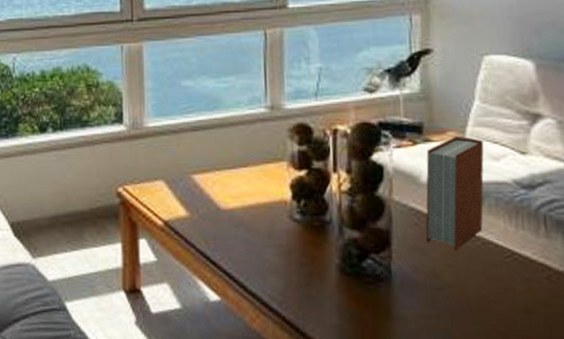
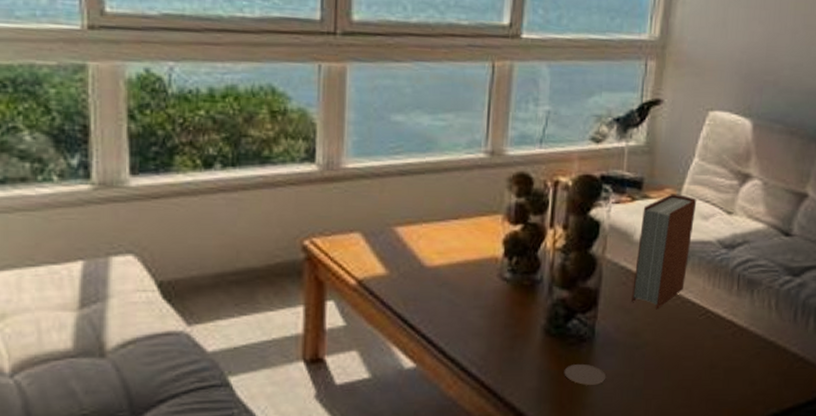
coaster: none [364,304,410,325] -> present [564,364,607,385]

